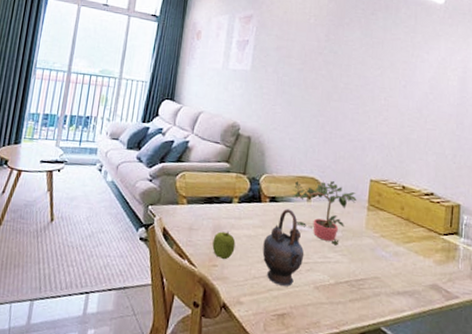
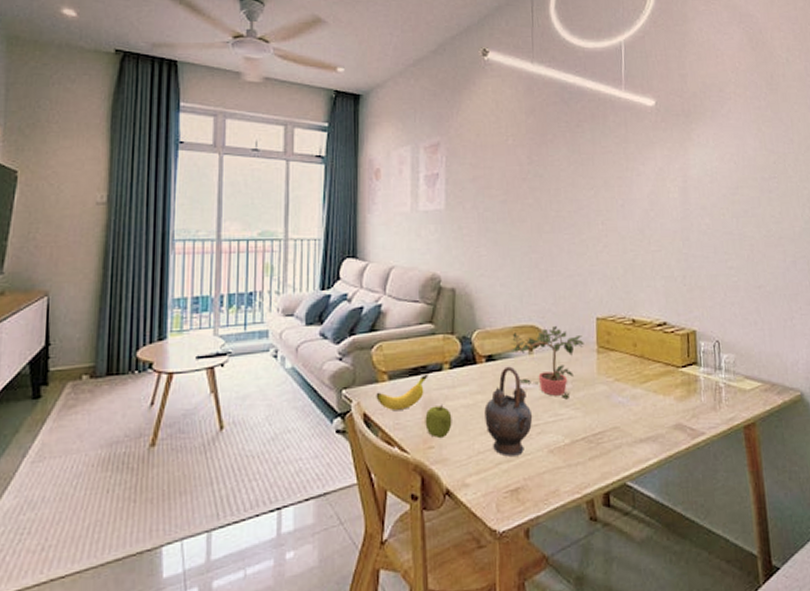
banana: none [175,203,220,230] -> present [376,374,428,410]

